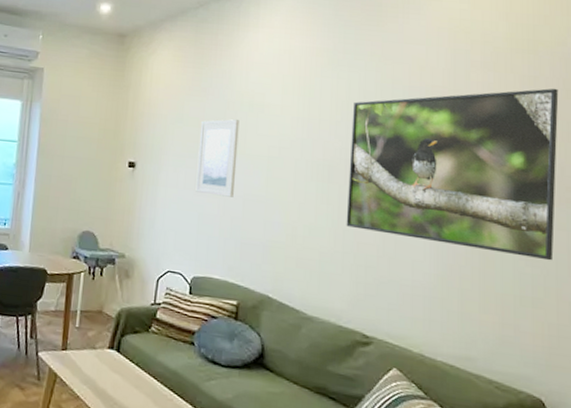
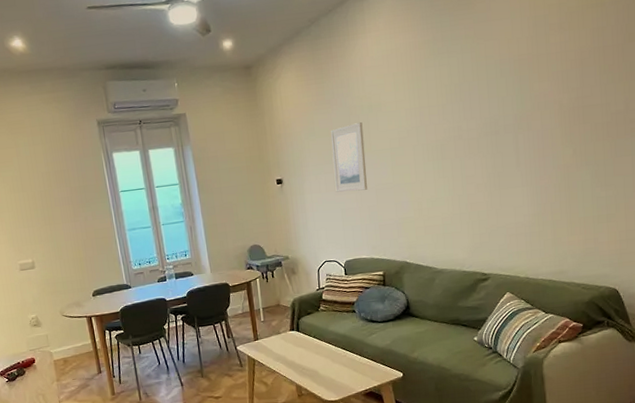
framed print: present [346,88,559,261] -> none [455,34,623,192]

